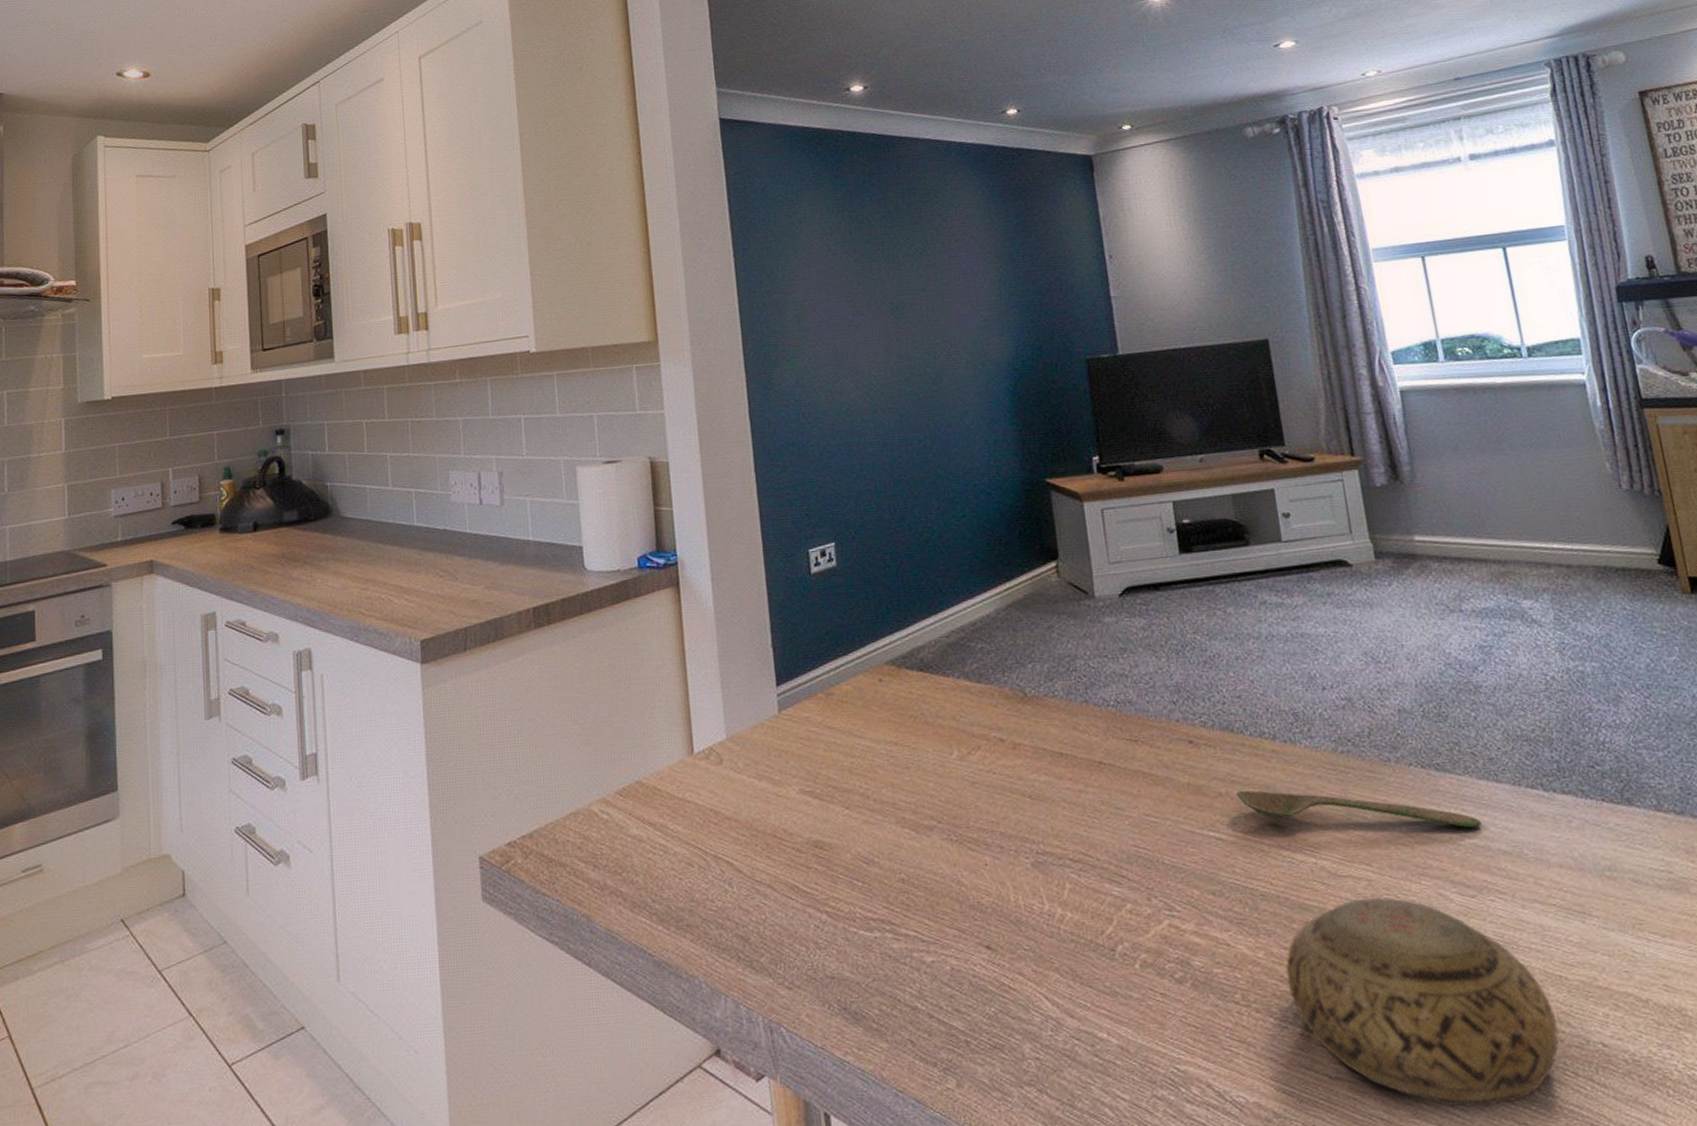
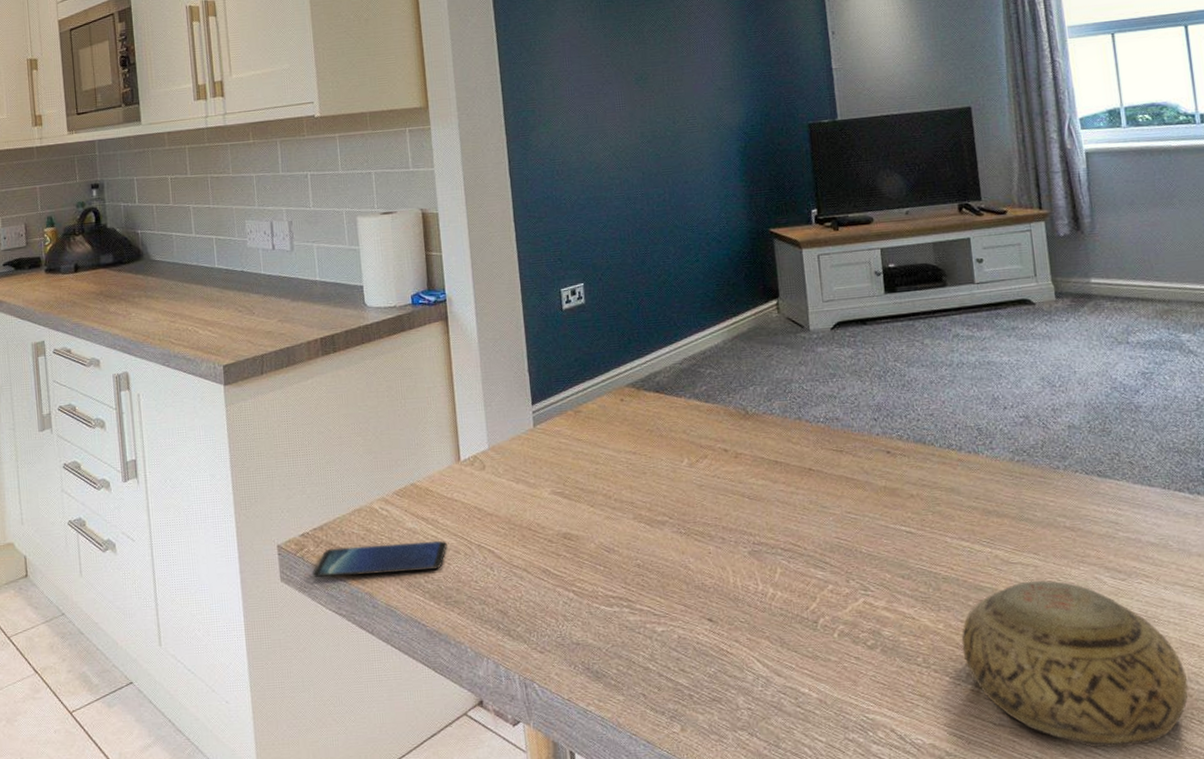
smartphone: none [519,851,678,897] -> present [312,541,447,578]
spoon: present [1236,790,1482,828] -> none [925,492,1134,524]

